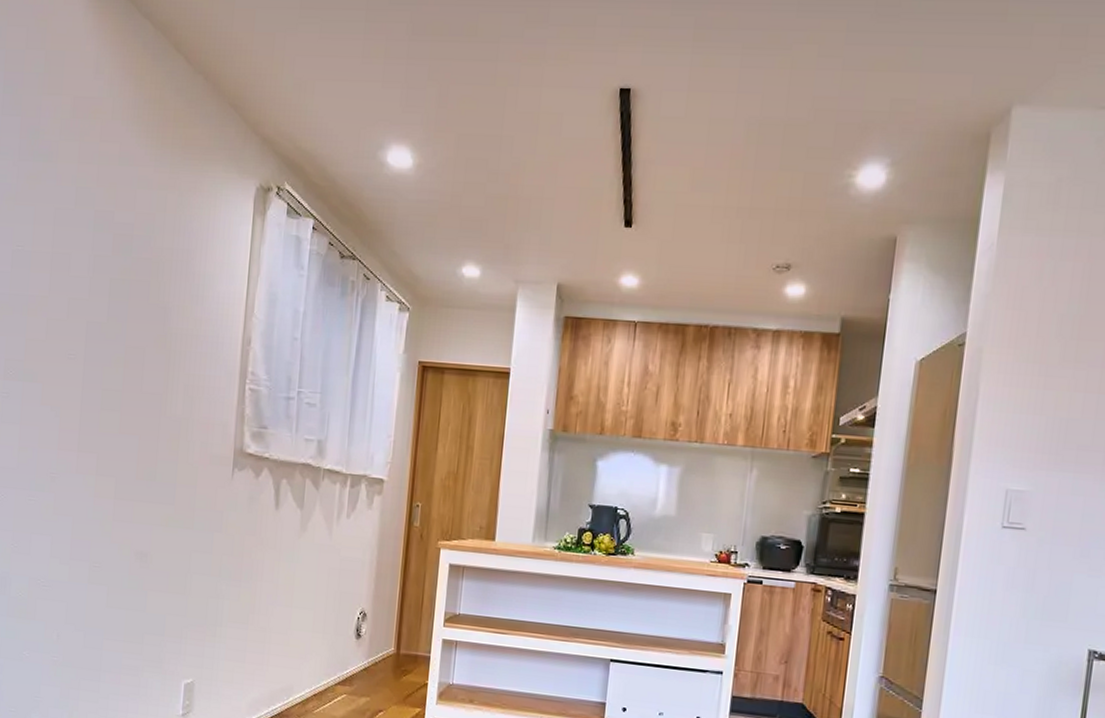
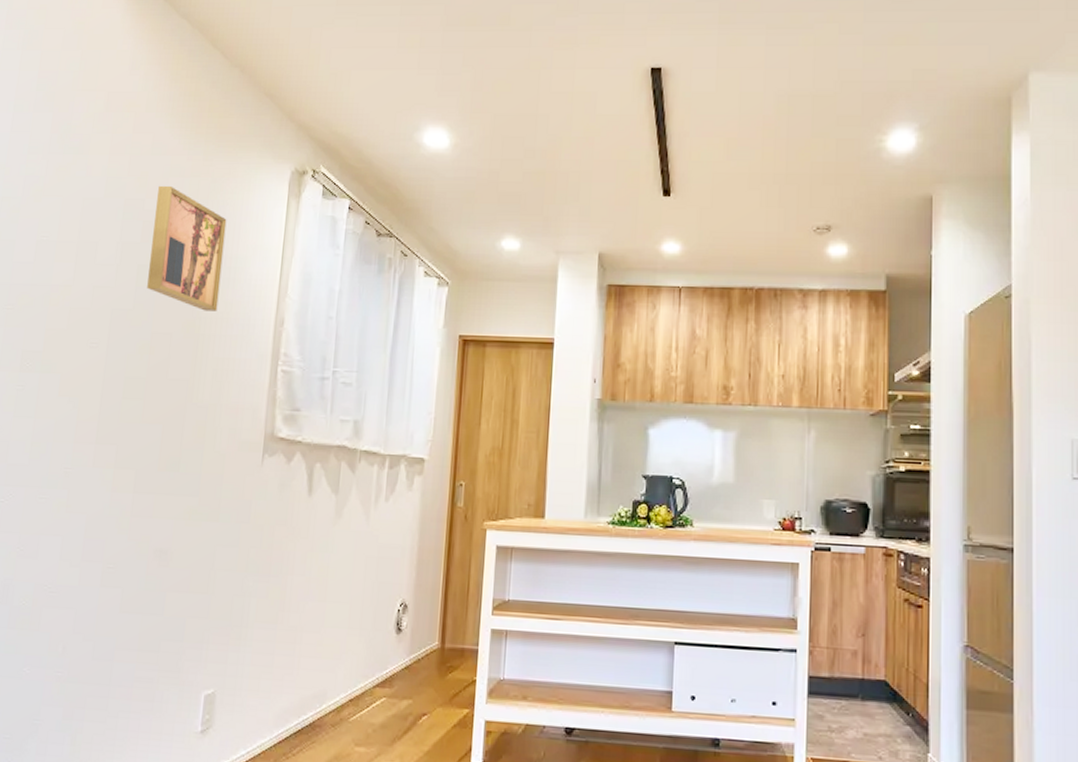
wall art: none [119,197,194,328] -> present [147,185,227,311]

